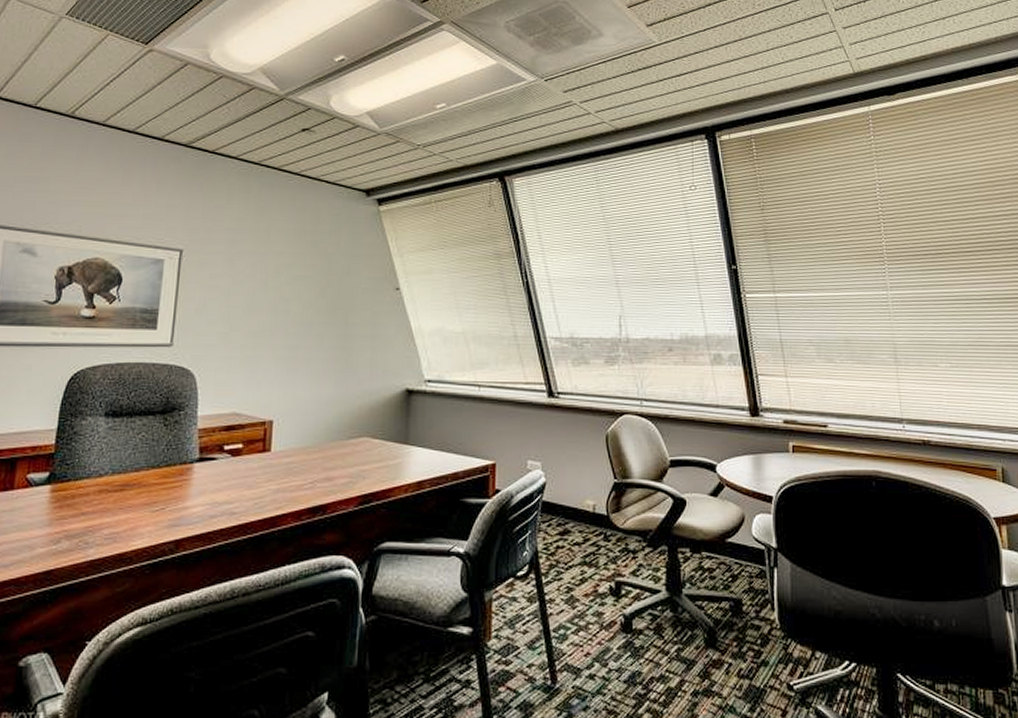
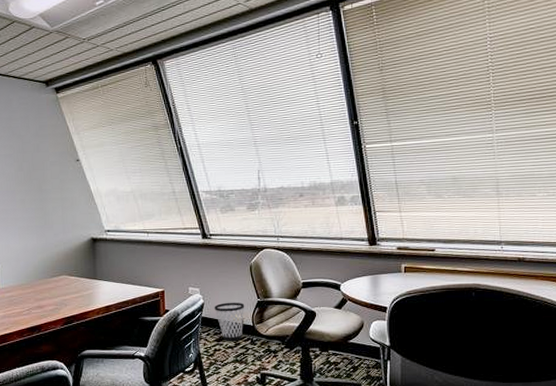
wastebasket: none [559,482,598,535] -> present [214,302,245,341]

